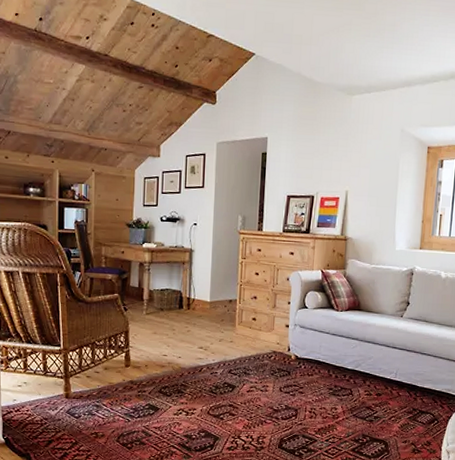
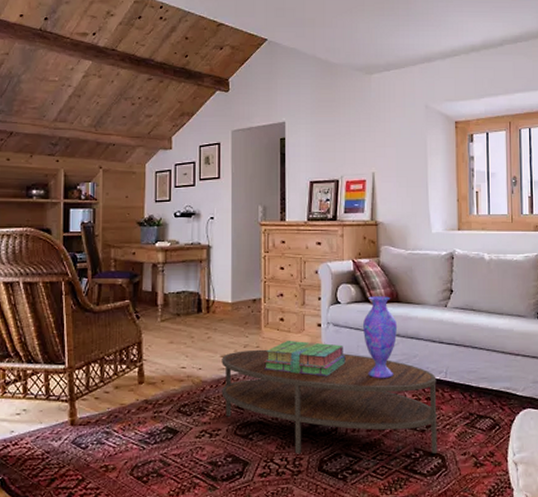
coffee table: none [198,343,387,440] -> present [221,349,438,454]
stack of books: none [236,337,309,371] -> present [264,340,346,377]
vase: none [325,303,357,376] -> present [362,296,398,379]

